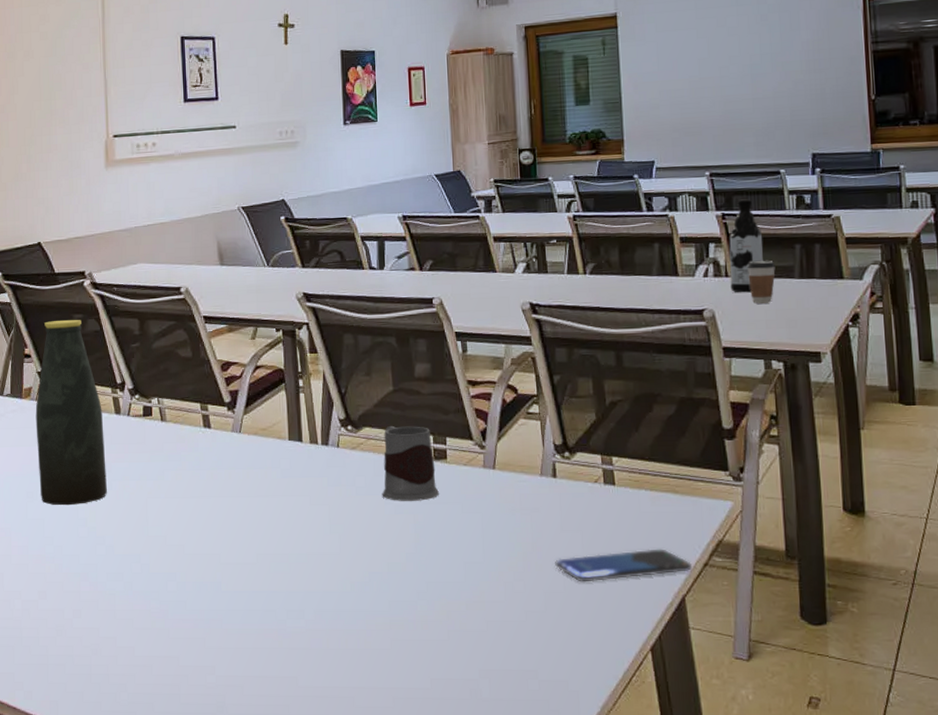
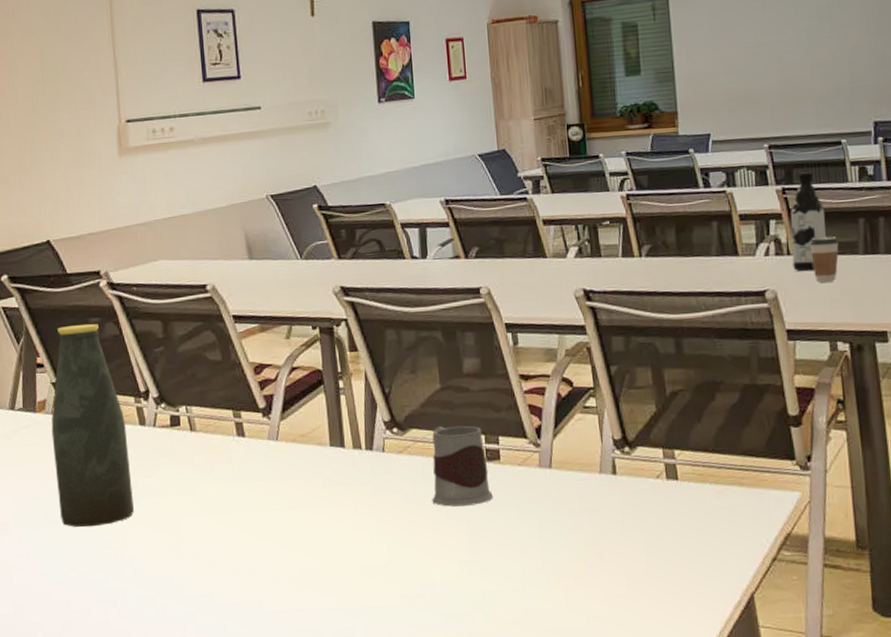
smartphone: present [555,549,693,582] -> none [617,545,761,584]

